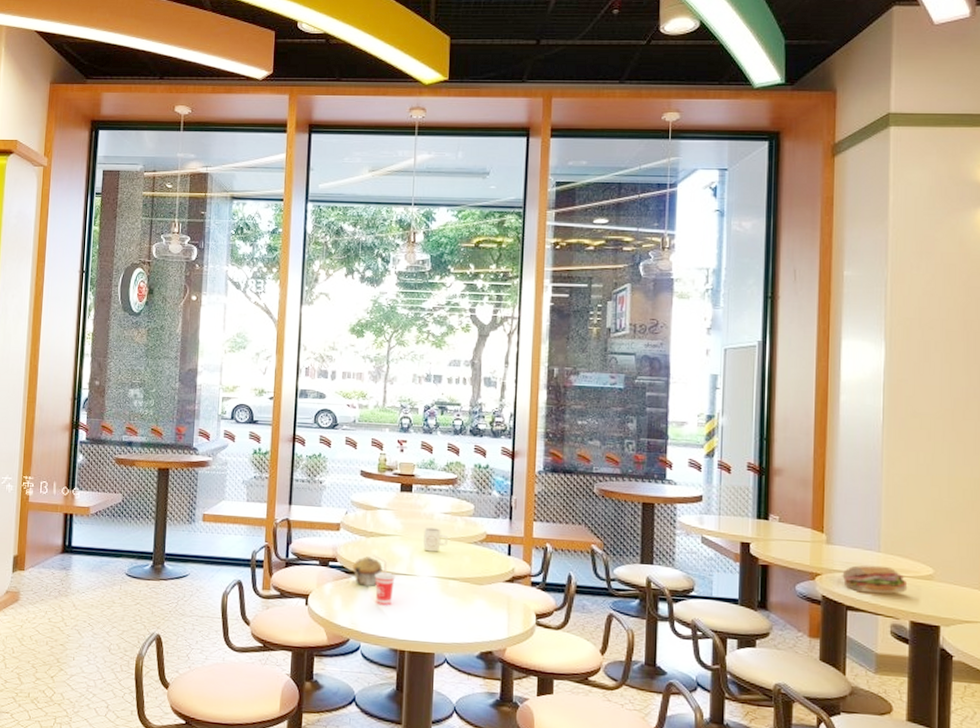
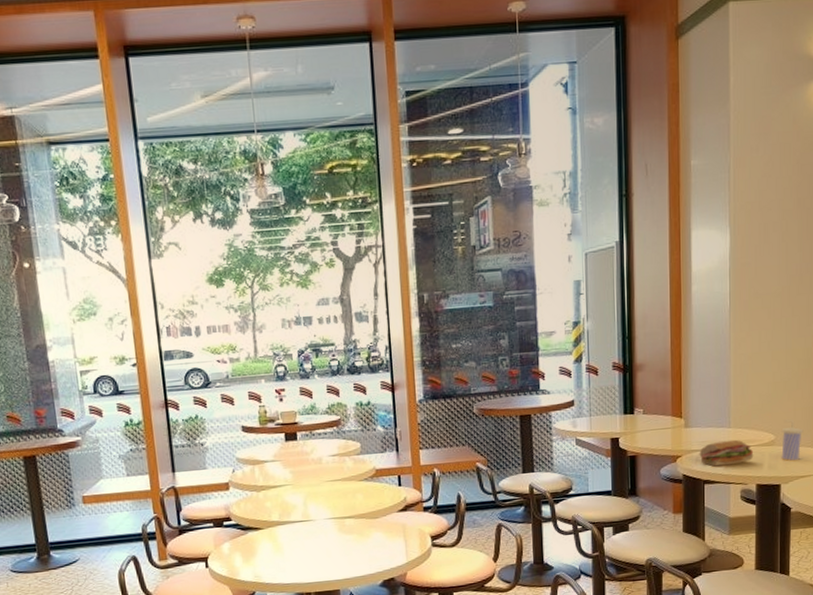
muffin: present [352,556,383,587] -> none [248,510,279,540]
beverage cup: present [373,554,396,606] -> none [266,507,292,555]
mug: present [423,527,448,552] -> none [314,471,339,496]
beverage cup: none [941,553,969,603] -> present [781,419,804,462]

